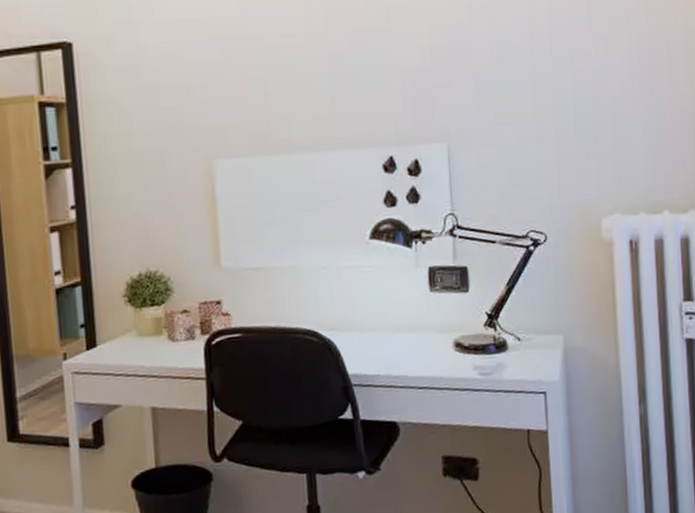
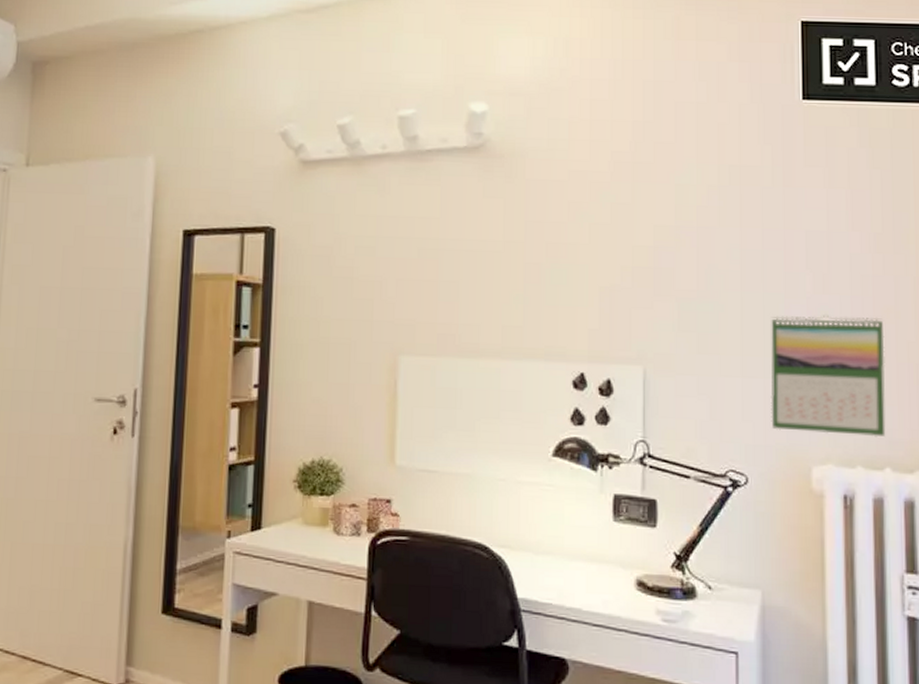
calendar: none [560,73,663,189] -> present [770,315,886,437]

